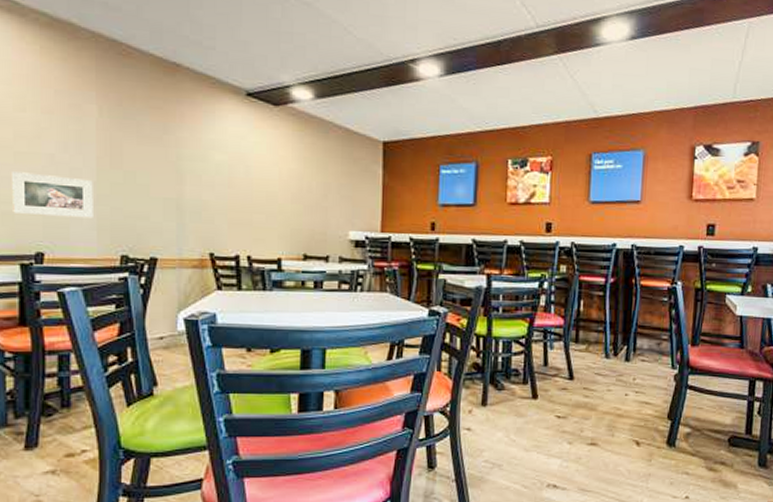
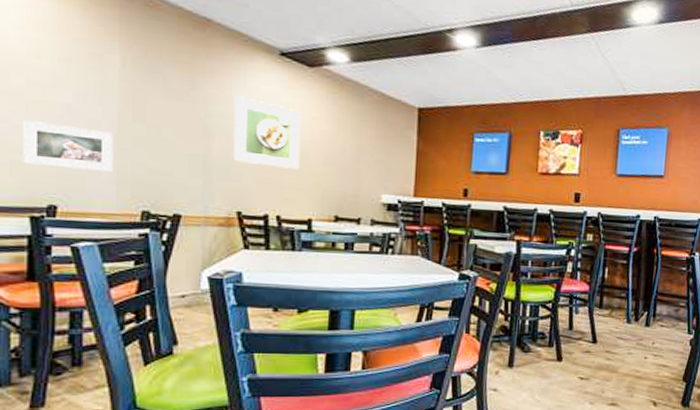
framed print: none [204,138,269,209] -> present [233,95,301,169]

